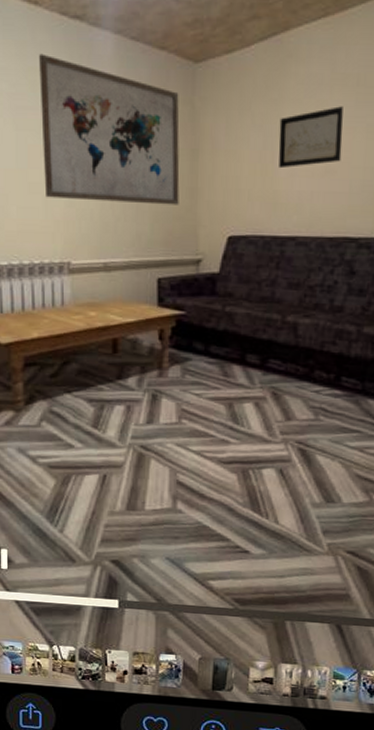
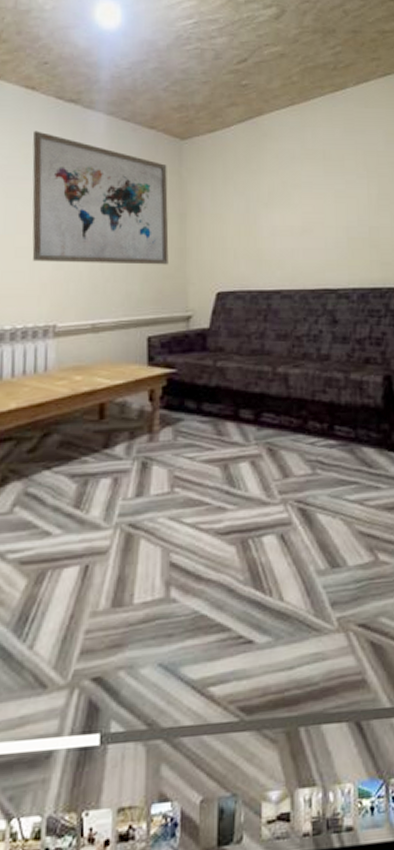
wall art: present [278,106,343,169] -> none [259,176,316,229]

